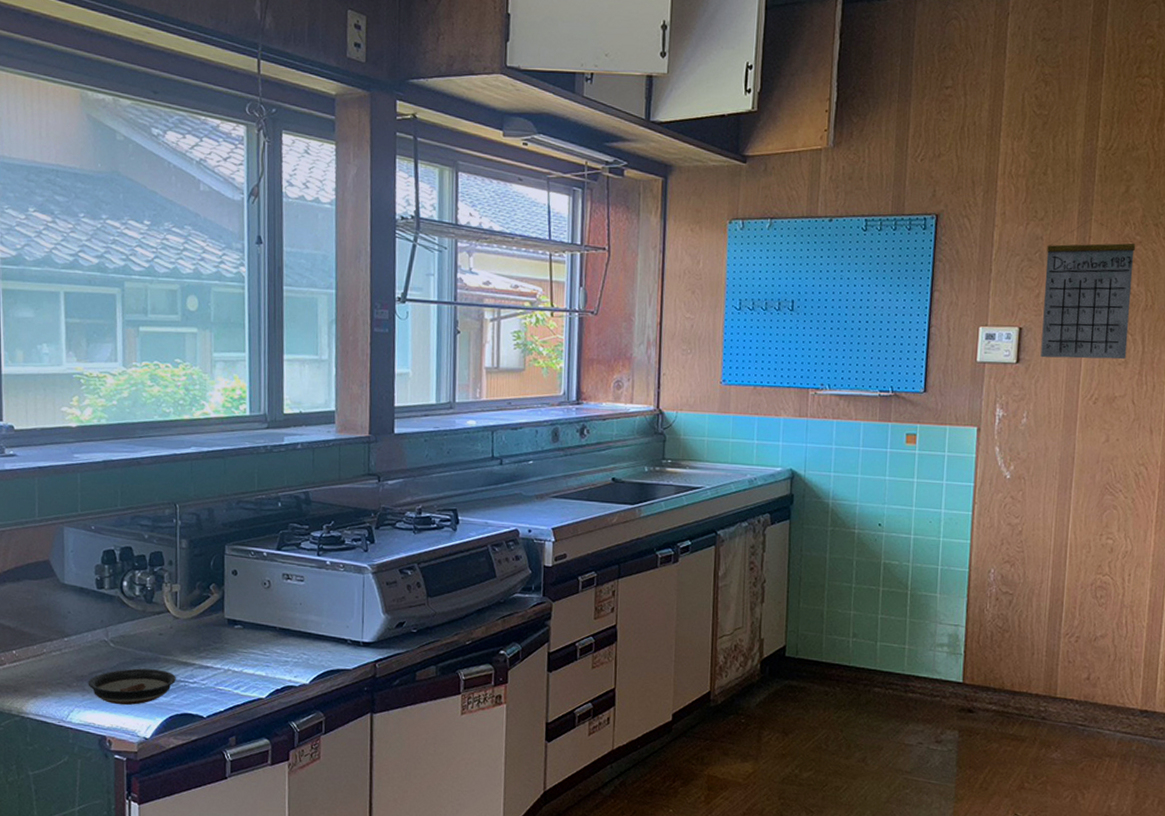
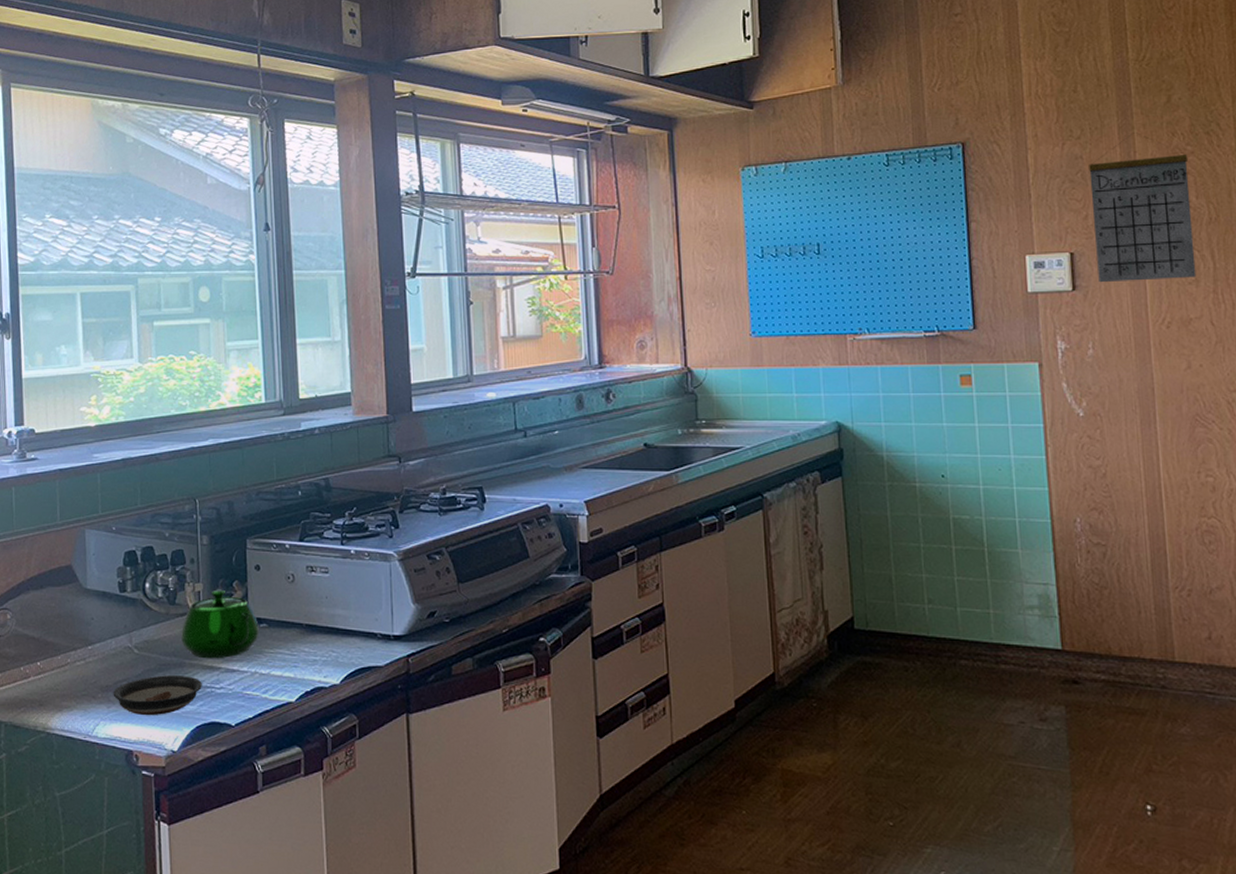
teapot: none [156,591,234,656] -> present [180,589,259,659]

